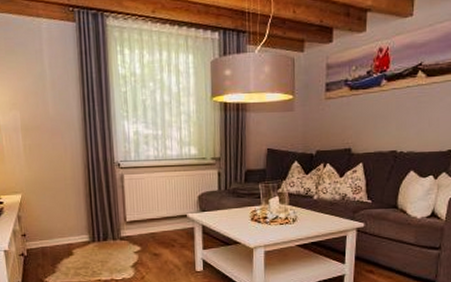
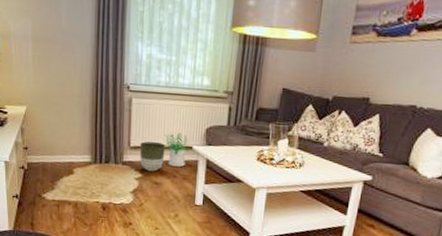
planter: none [135,214,161,244] -> present [139,141,165,172]
potted plant: none [158,203,184,236] -> present [164,133,190,167]

